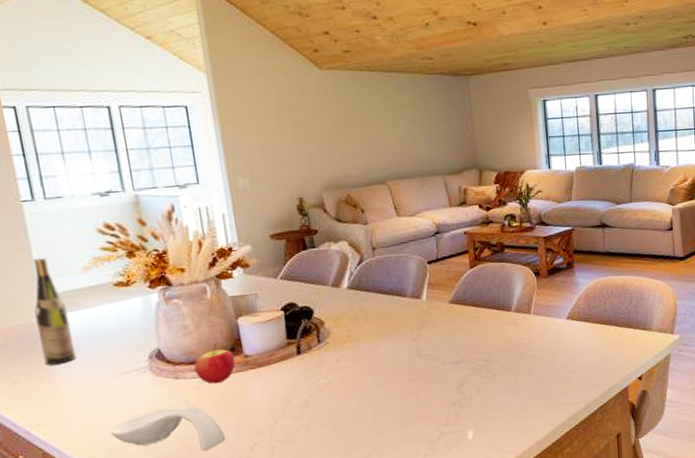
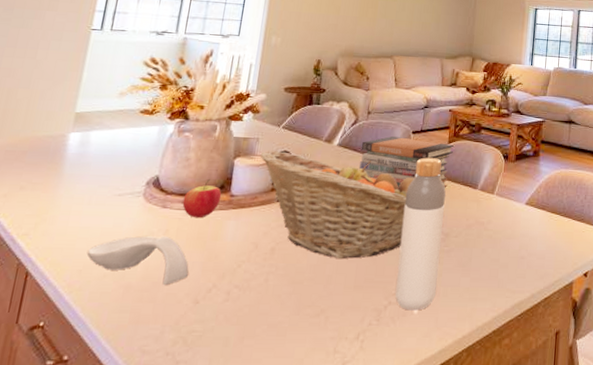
wine bottle: present [33,257,77,365] -> none [55,79,93,177]
fruit basket: none [264,298,441,401] -> present [260,151,414,259]
book stack: none [374,269,478,322] -> present [359,136,455,188]
bottle: none [434,286,488,438] -> present [395,157,446,311]

